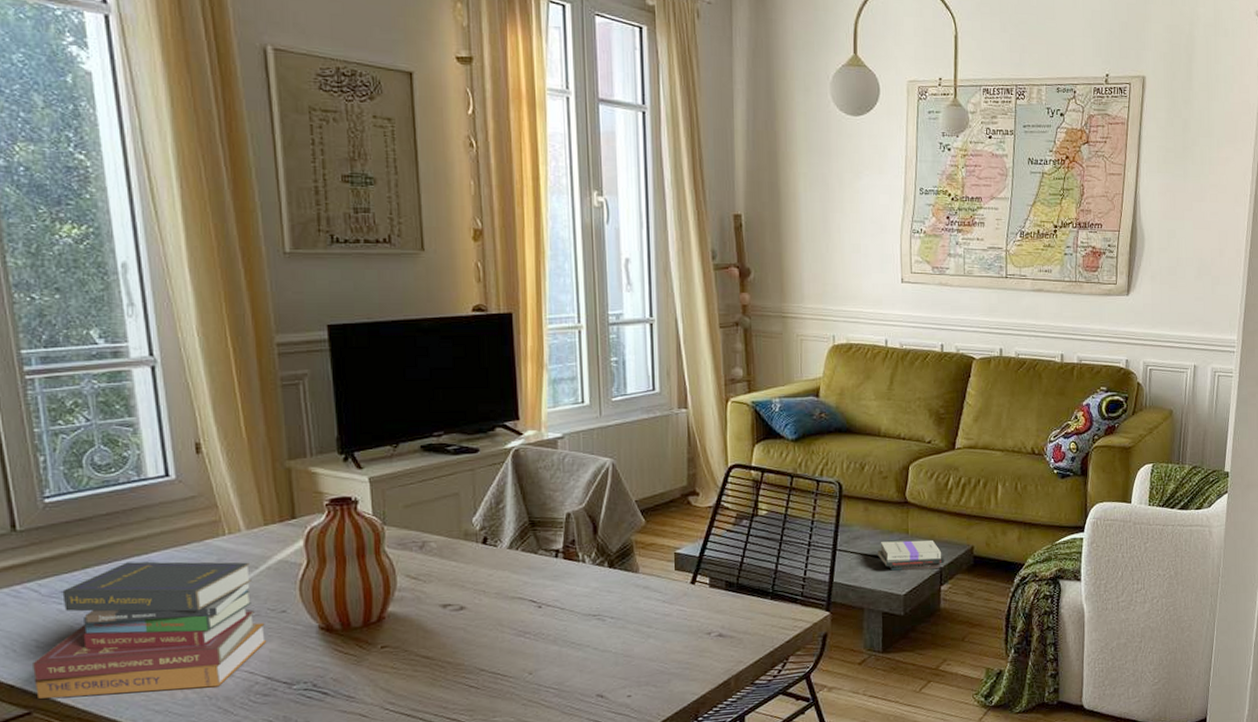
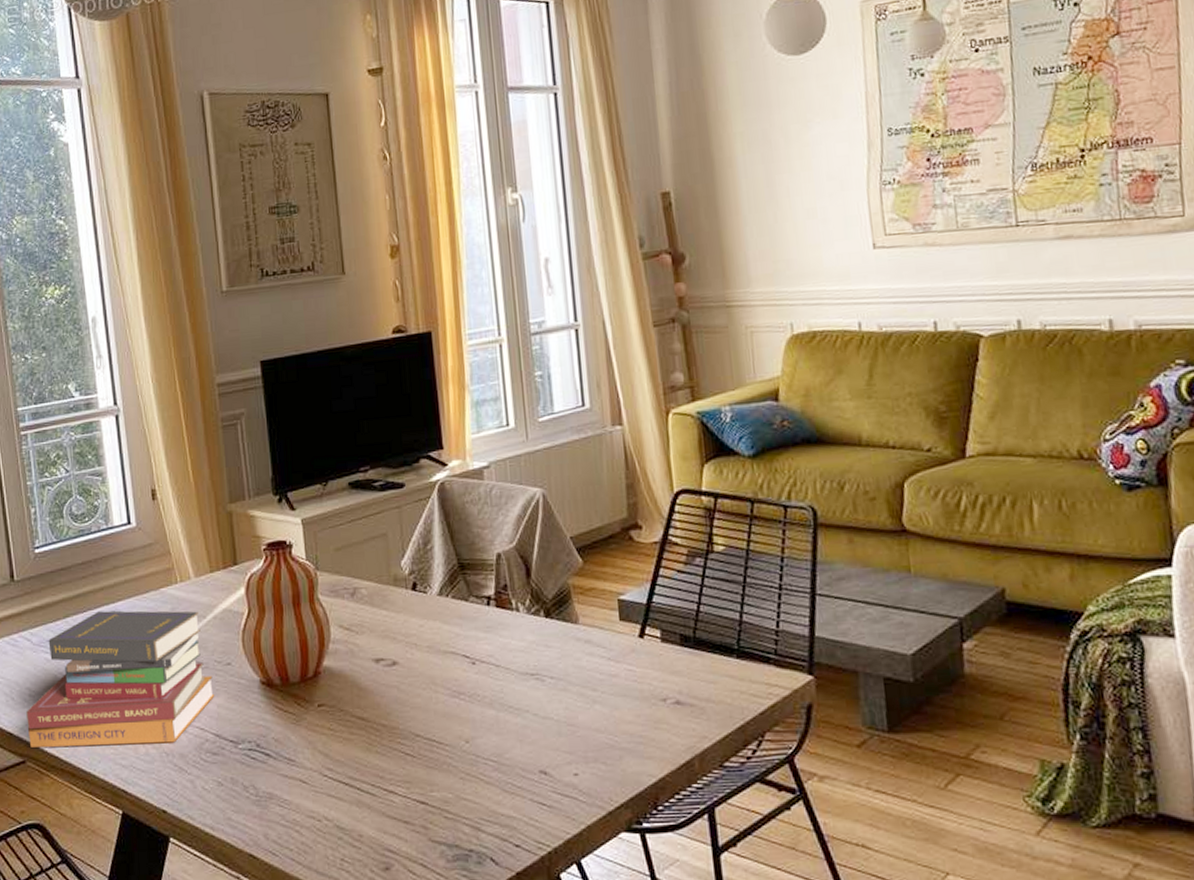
books: present [878,540,945,571] -> none [870,580,965,622]

